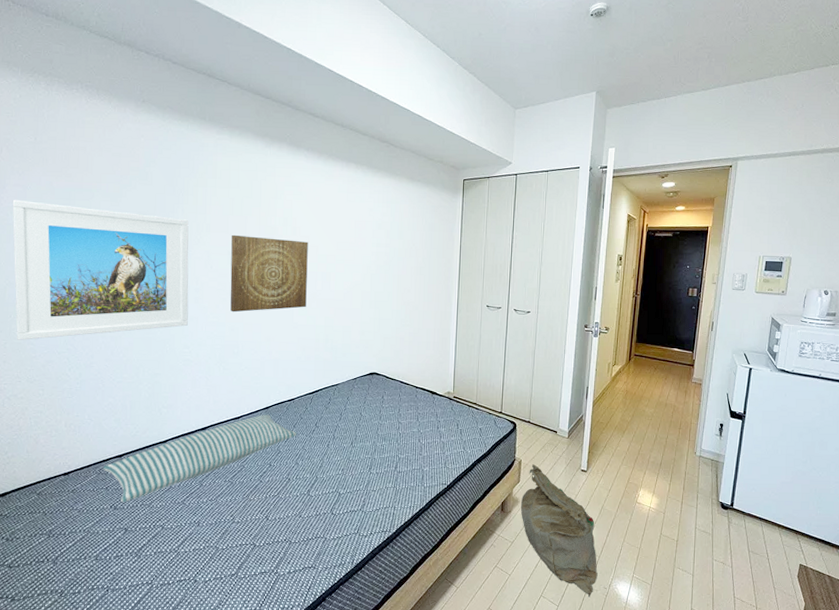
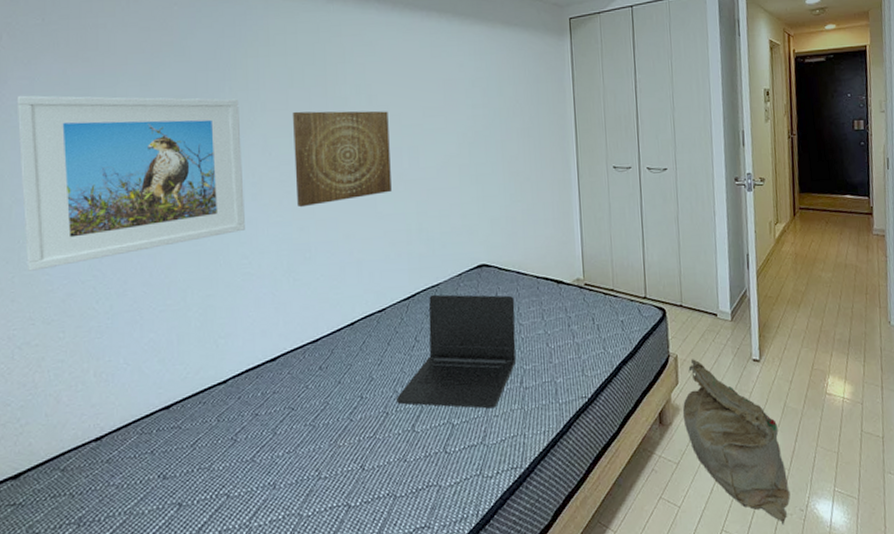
pillow: present [102,415,297,503] -> none [145,332,393,469]
laptop: none [297,392,397,484] -> present [397,294,516,409]

